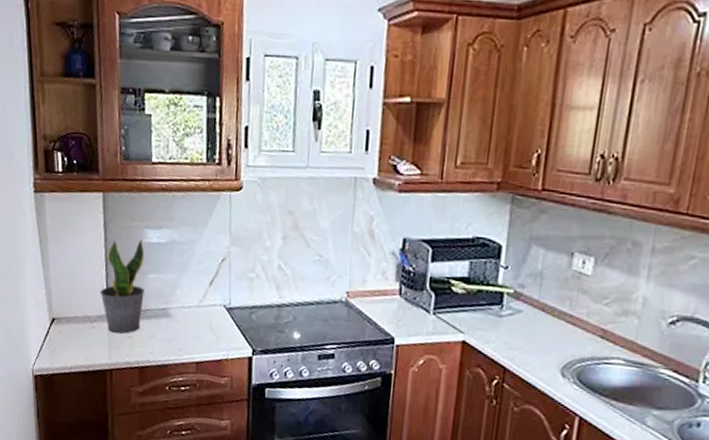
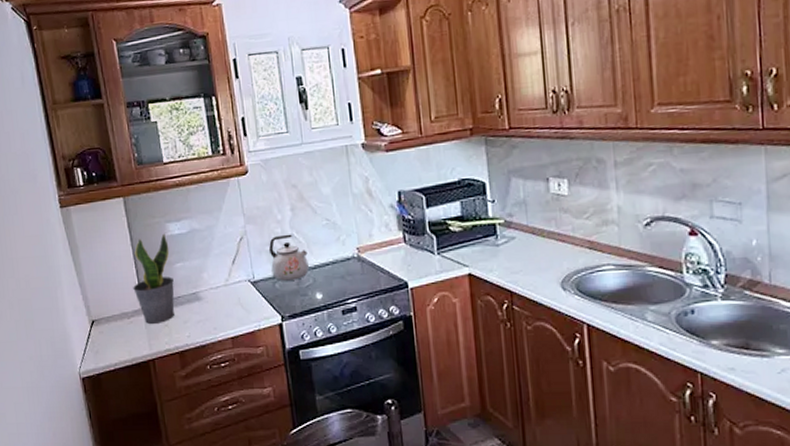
kettle: none [250,263,292,315] -> present [269,234,309,281]

